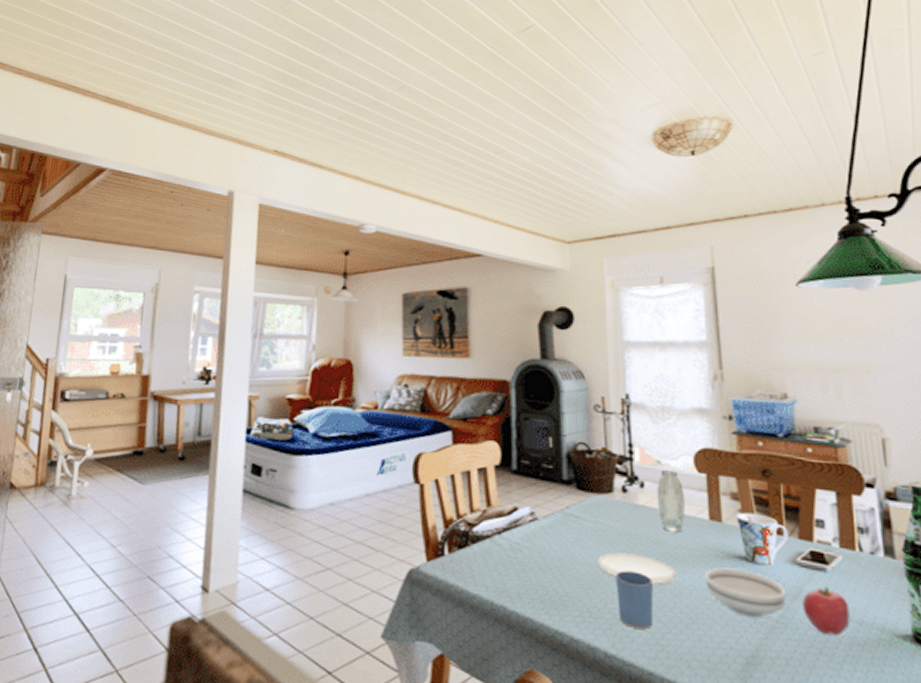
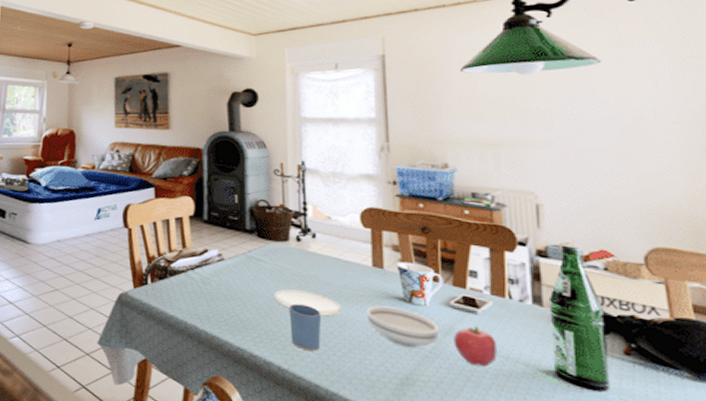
vase: present [657,470,685,532] -> none [326,224,351,276]

